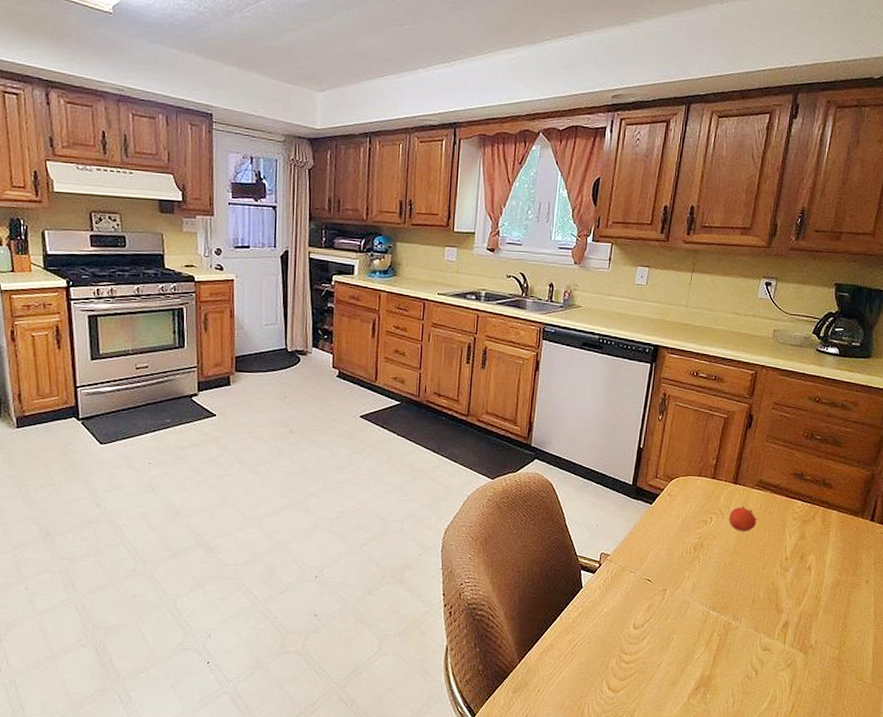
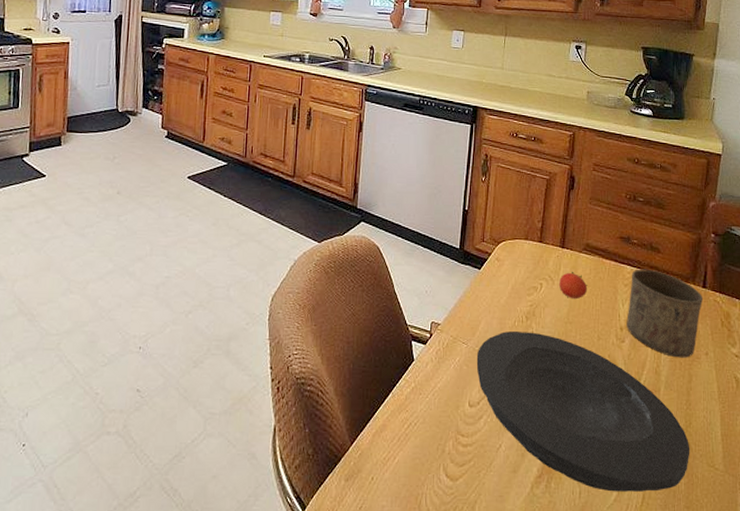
plate: none [642,561,842,702] -> present [476,331,690,492]
cup: none [792,503,870,585] -> present [627,269,704,358]

